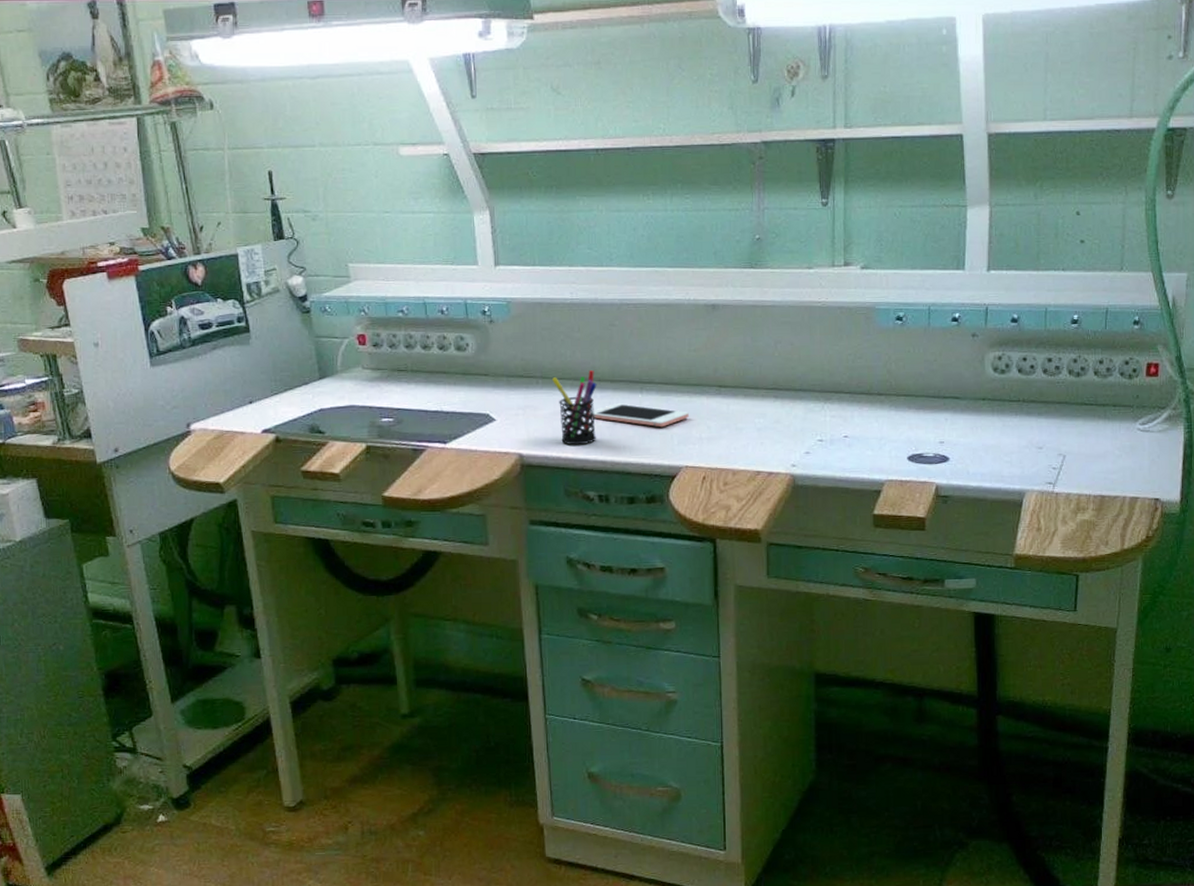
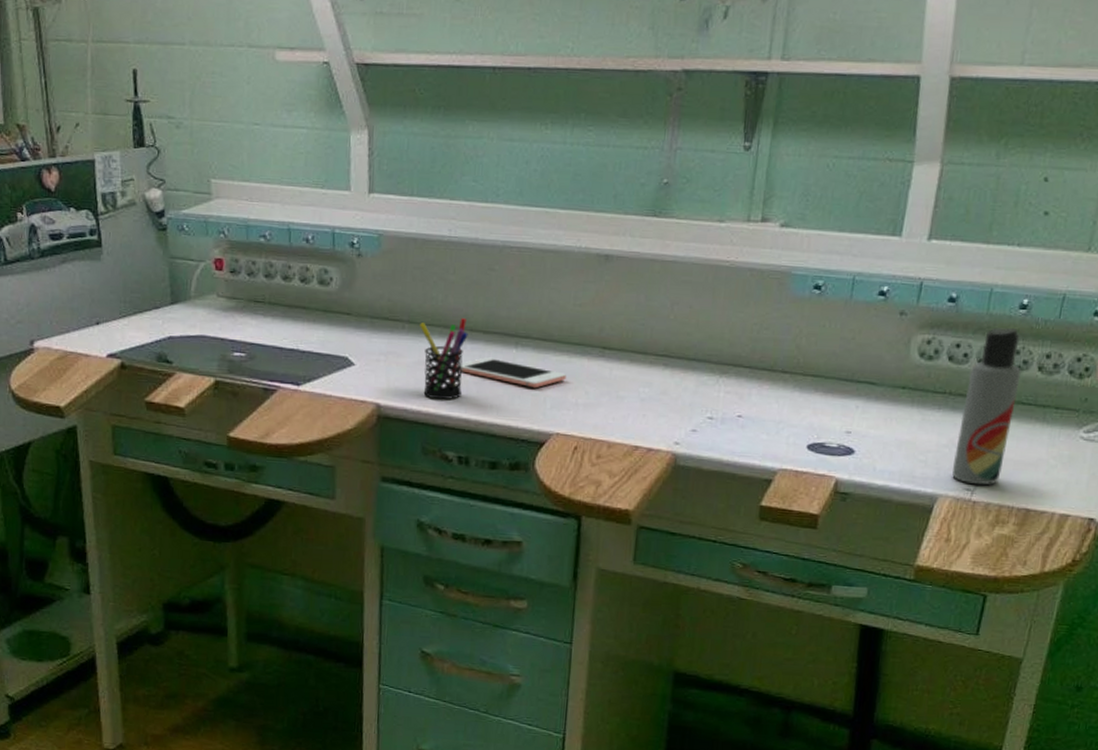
lotion bottle: none [1034,341,1081,479] -> present [952,328,1021,485]

